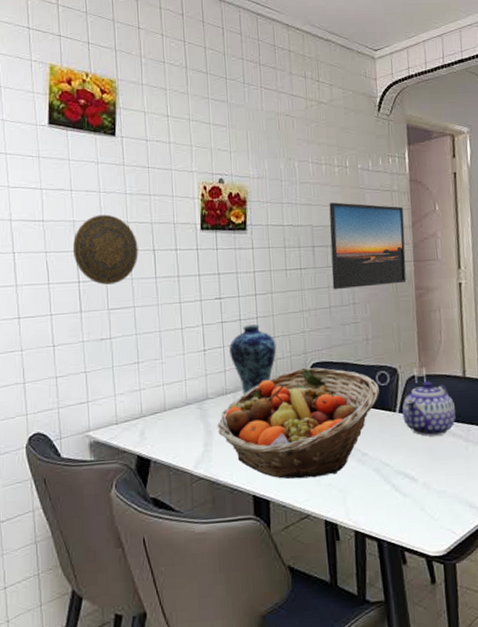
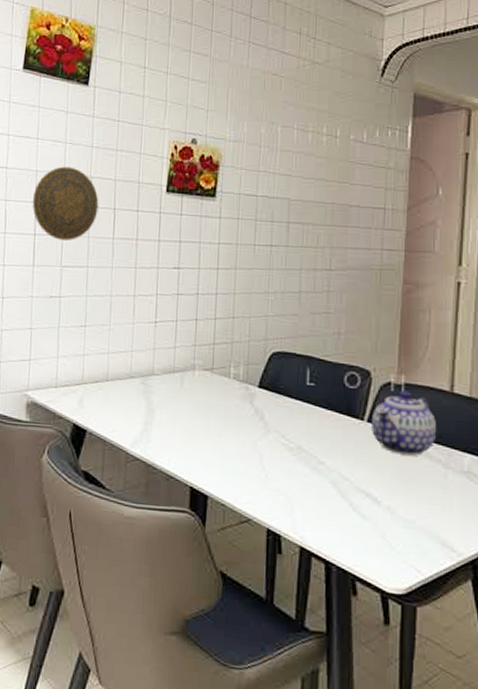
fruit basket: present [218,367,379,479] -> none [160,355,347,480]
vase: present [229,324,277,395] -> none [182,301,235,377]
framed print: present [329,202,407,290] -> none [305,175,400,275]

